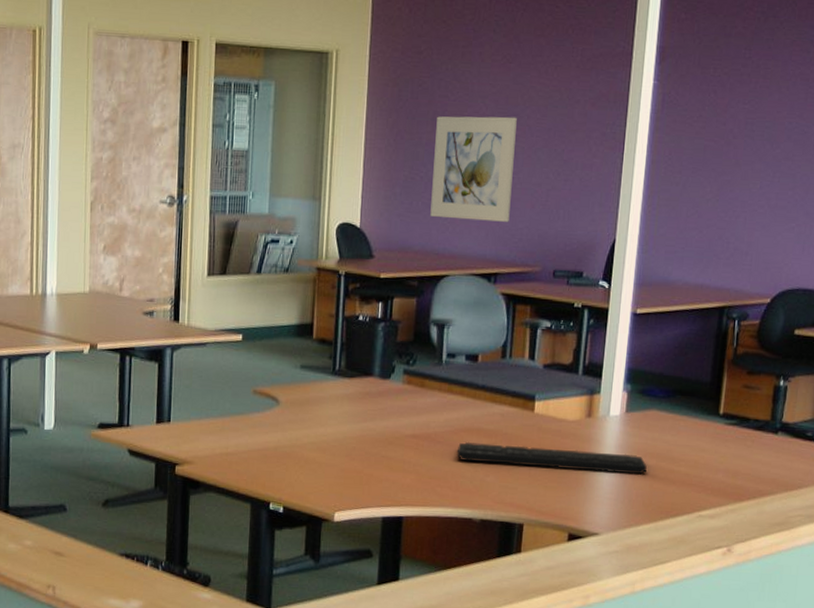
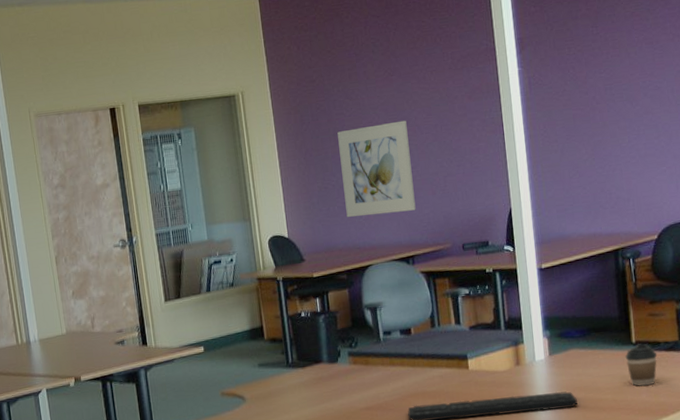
coffee cup: none [708,416,744,464] -> present [625,343,658,386]

